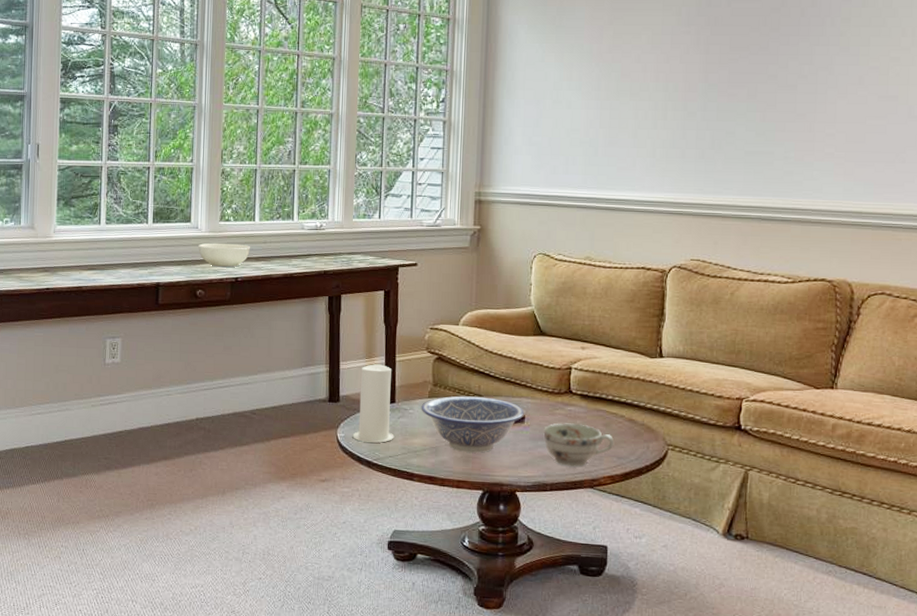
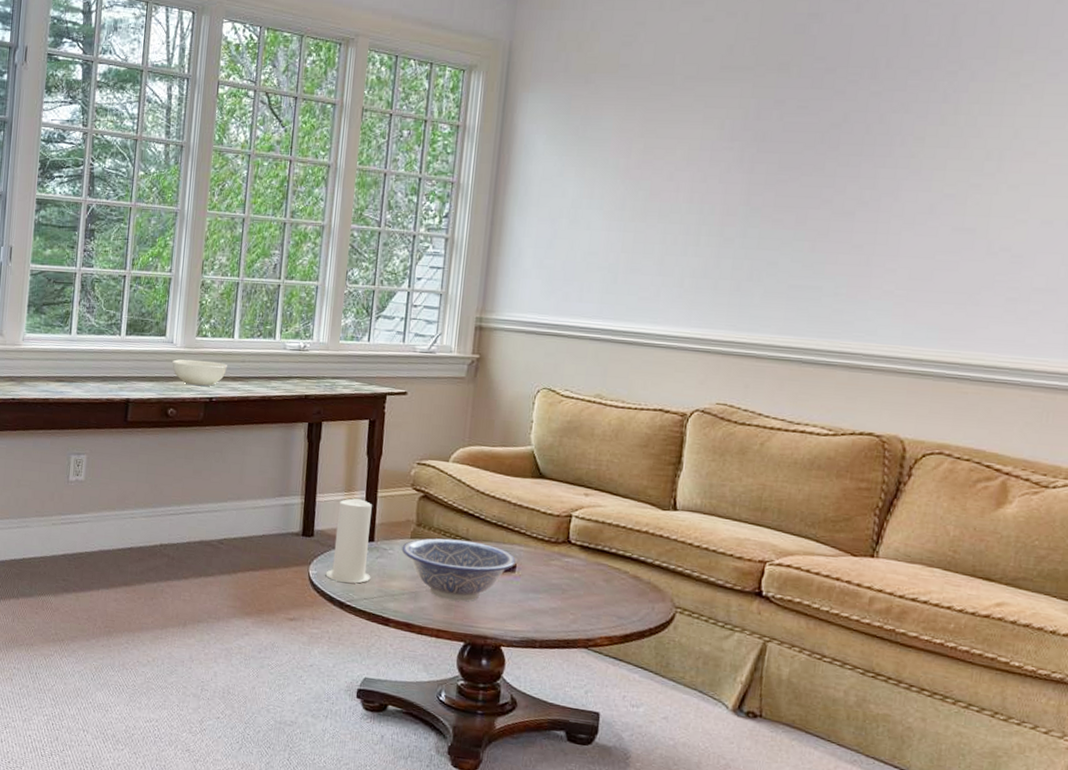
teacup: present [542,423,615,467] -> none [535,575,616,625]

